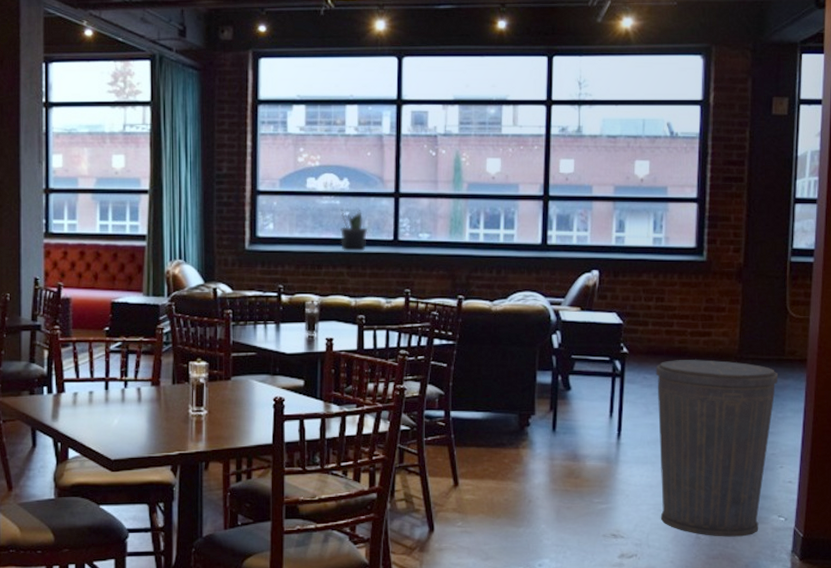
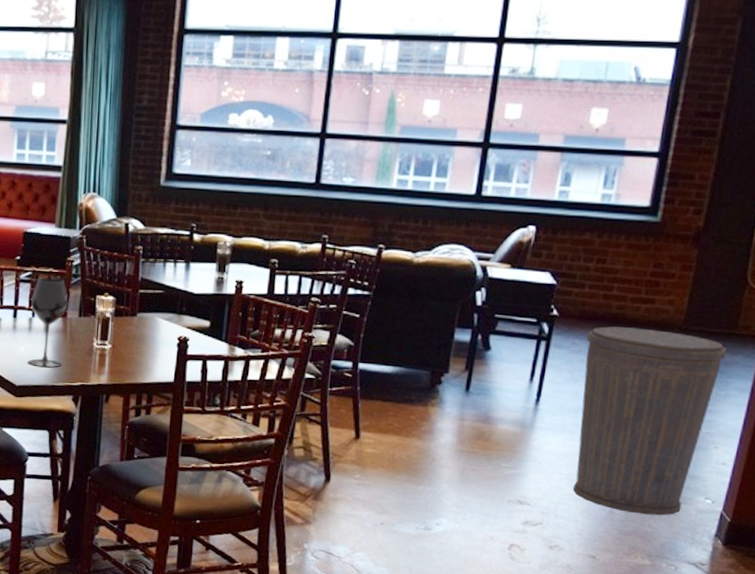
wineglass: none [122,346,160,438] -> present [28,277,68,367]
planter: present [340,209,368,252] -> none [259,148,289,194]

